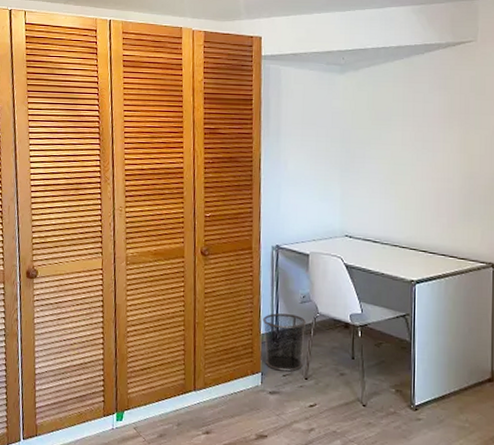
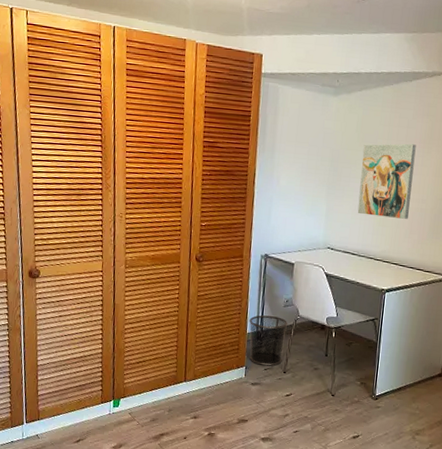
wall art: none [375,119,436,201] -> present [357,144,416,219]

